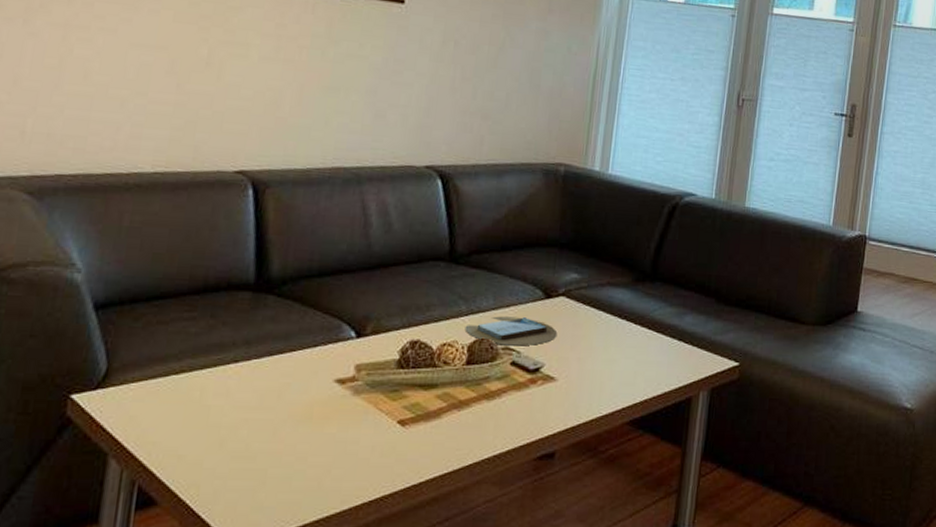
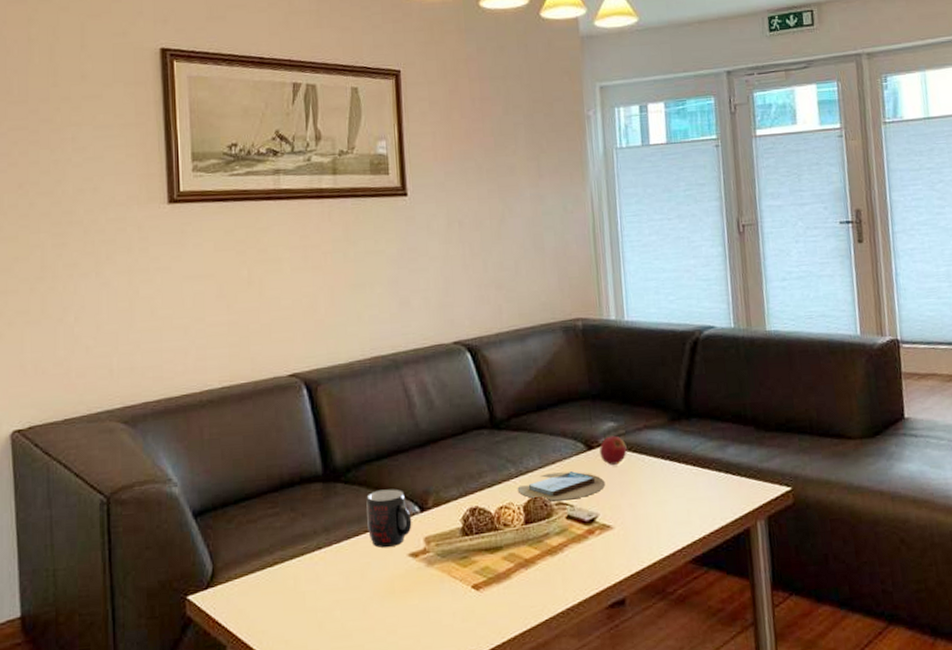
mug: none [294,308,346,371] -> present [366,488,412,548]
apple: none [557,287,586,317] -> present [599,435,627,465]

